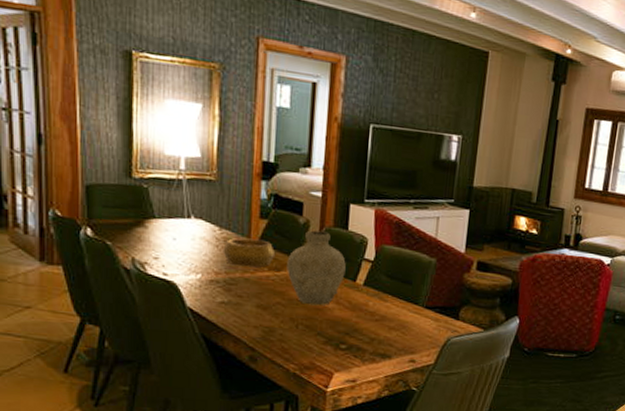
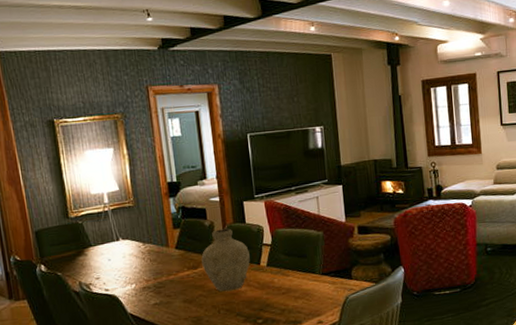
decorative bowl: present [223,238,276,268] -> none [148,245,191,272]

